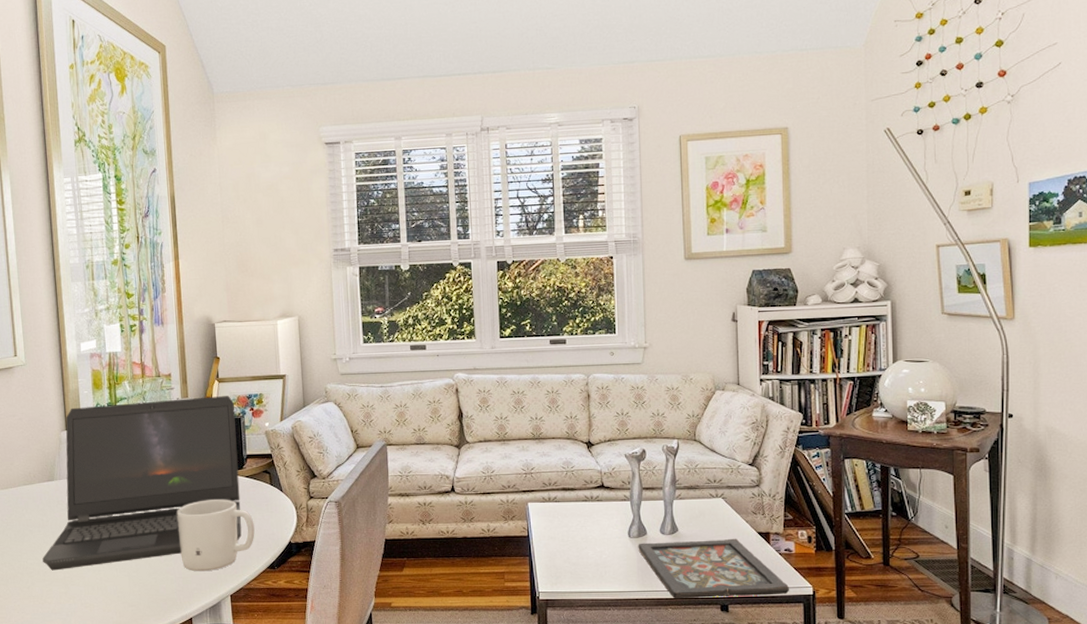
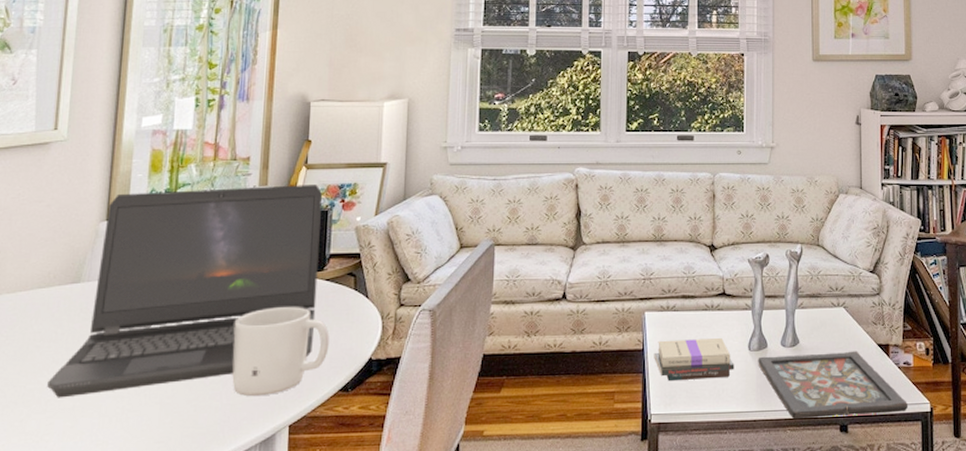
books: none [538,526,616,564] -> present [654,338,734,382]

